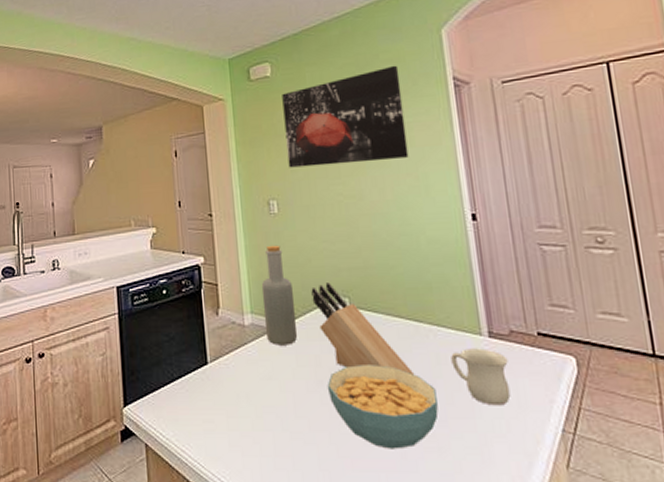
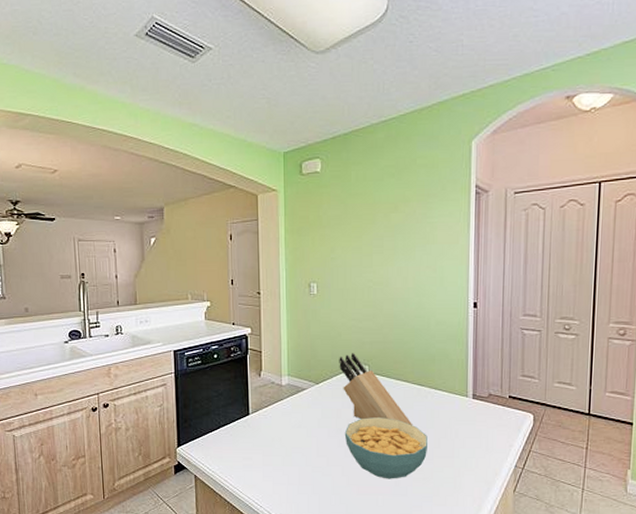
bottle: present [261,245,298,346] -> none [298,320,325,401]
wall art: present [282,65,409,168] -> none [329,170,432,256]
mug: present [451,348,511,406] -> none [442,407,484,449]

